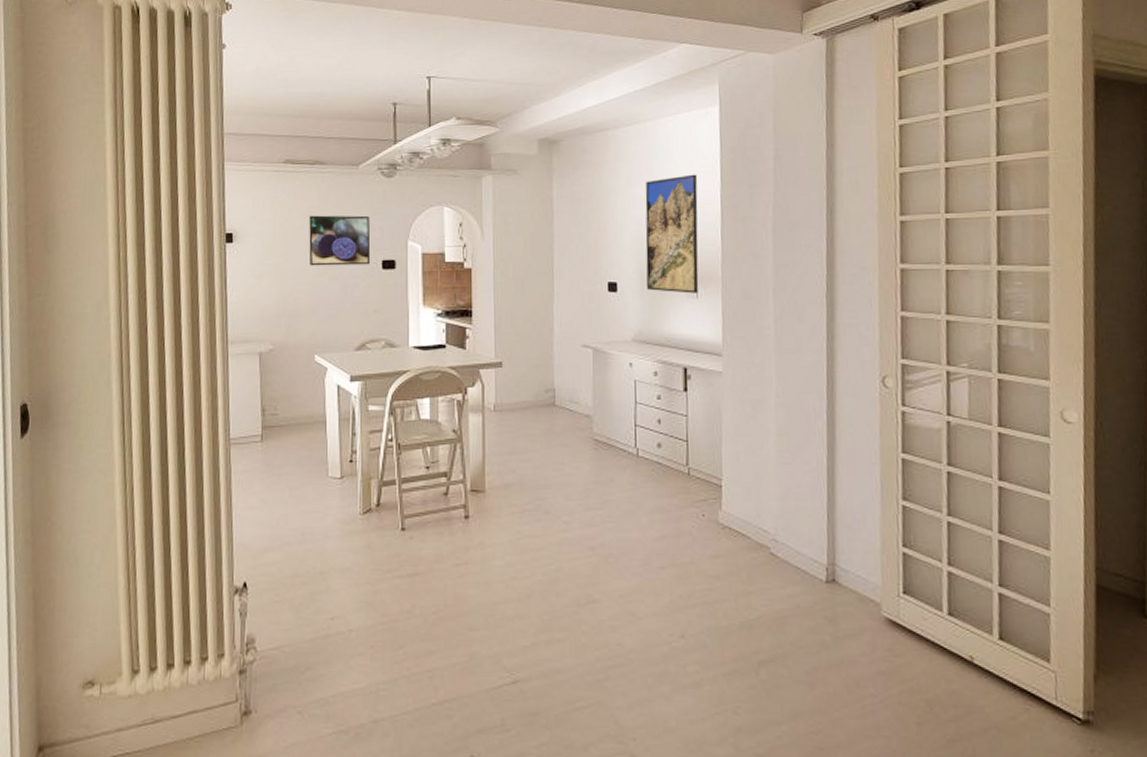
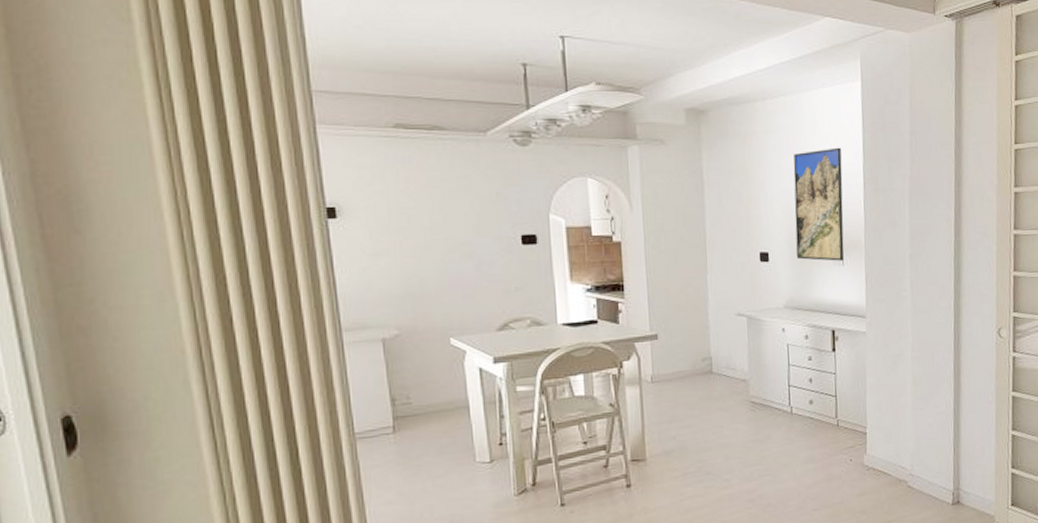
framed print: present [309,215,371,266] -> none [431,186,508,243]

